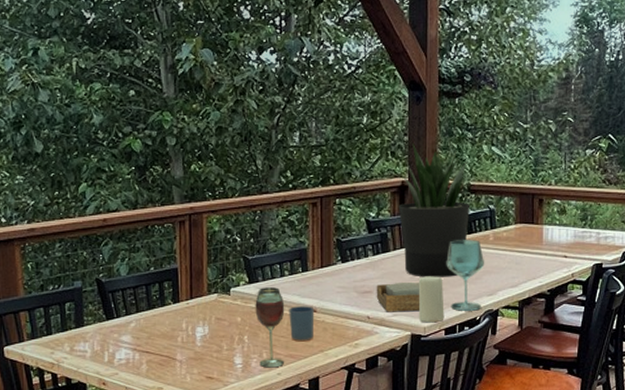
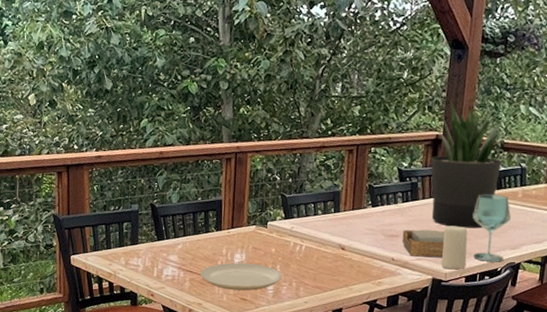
plate: none [158,336,252,368] -> present [200,262,283,291]
wineglass: present [255,287,285,368] -> none [288,224,316,296]
mug: present [289,306,315,342] -> none [319,243,343,276]

